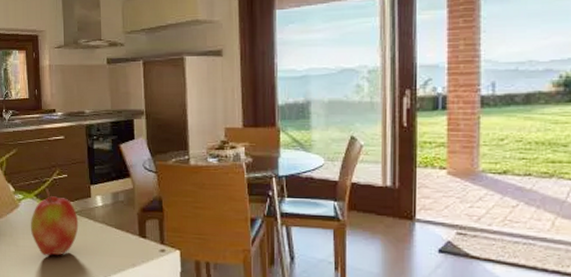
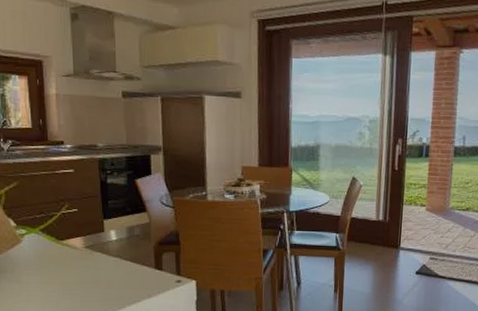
apple: present [30,189,79,256] -> none [35,223,91,291]

